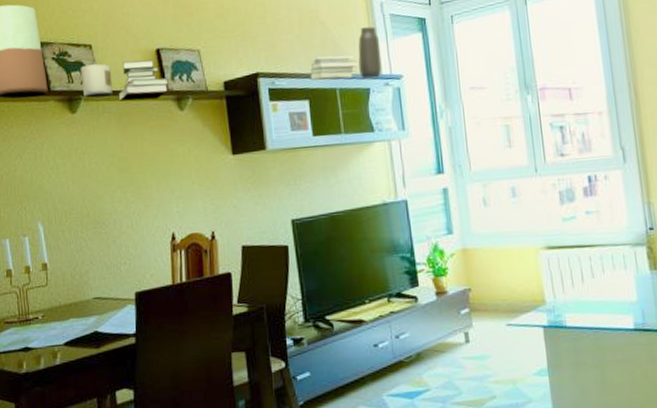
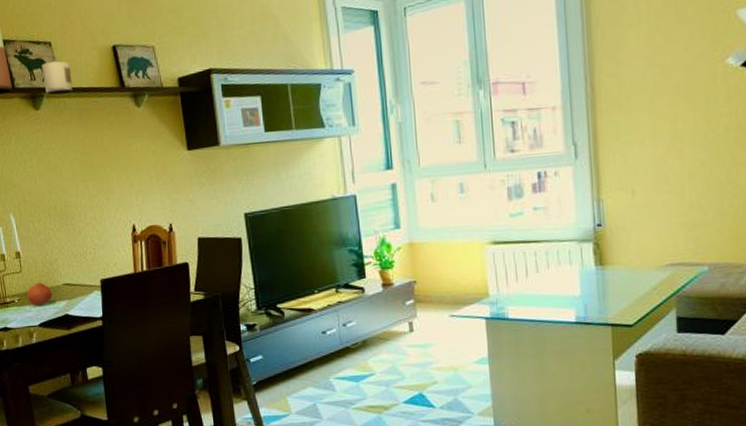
fruit: none [52,296,81,323] -> present [27,282,52,306]
books: present [118,59,169,102] -> none [78,56,126,98]
books: present [310,55,358,81] -> none [262,50,309,76]
vase: present [358,26,382,79] -> none [309,20,333,75]

